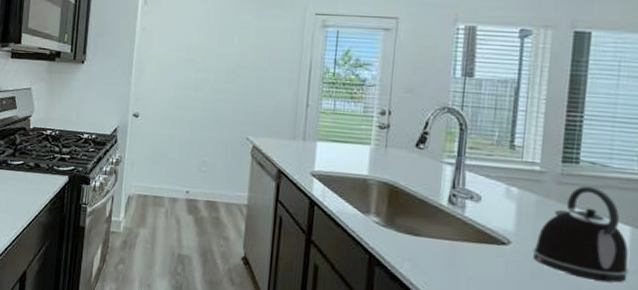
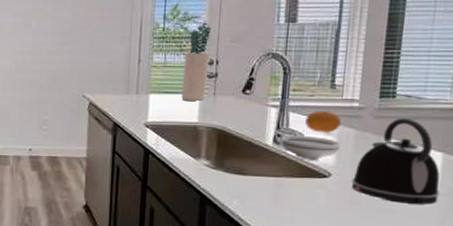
vase: none [351,69,384,154] -> present [181,21,212,102]
bowl: none [456,195,522,225] -> present [281,134,342,160]
fruit: none [483,172,522,197] -> present [305,111,342,133]

